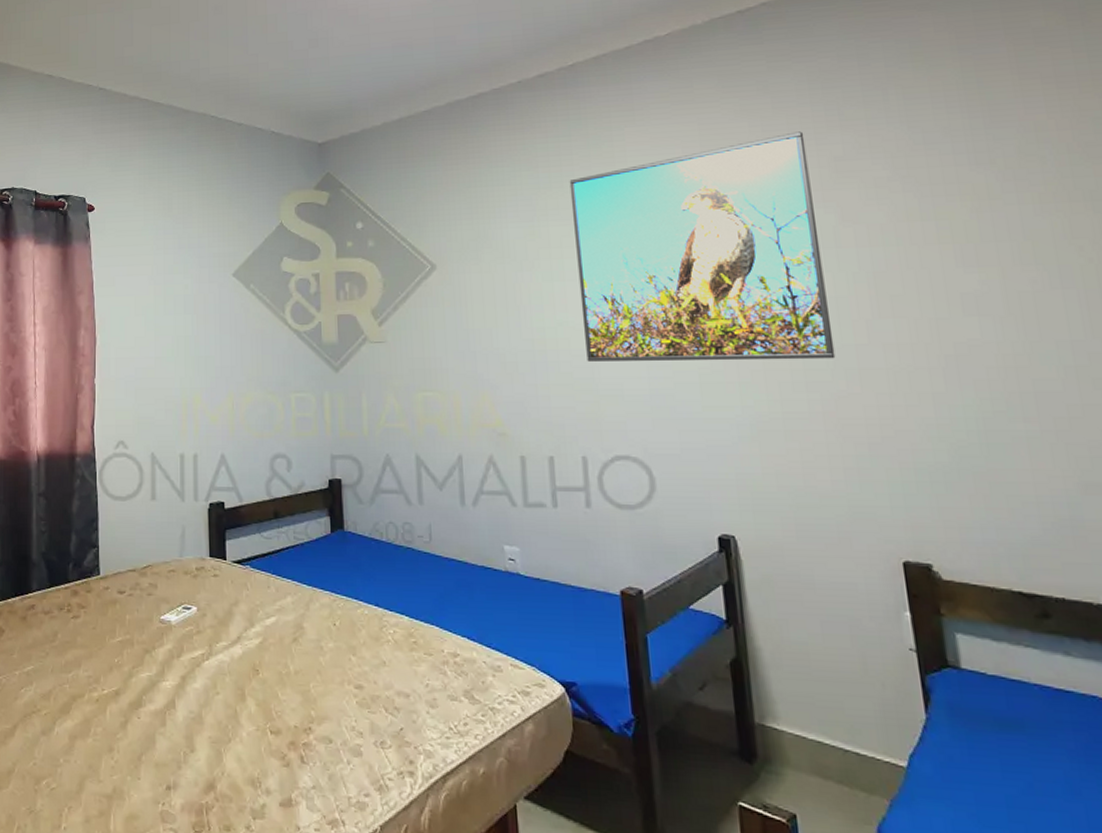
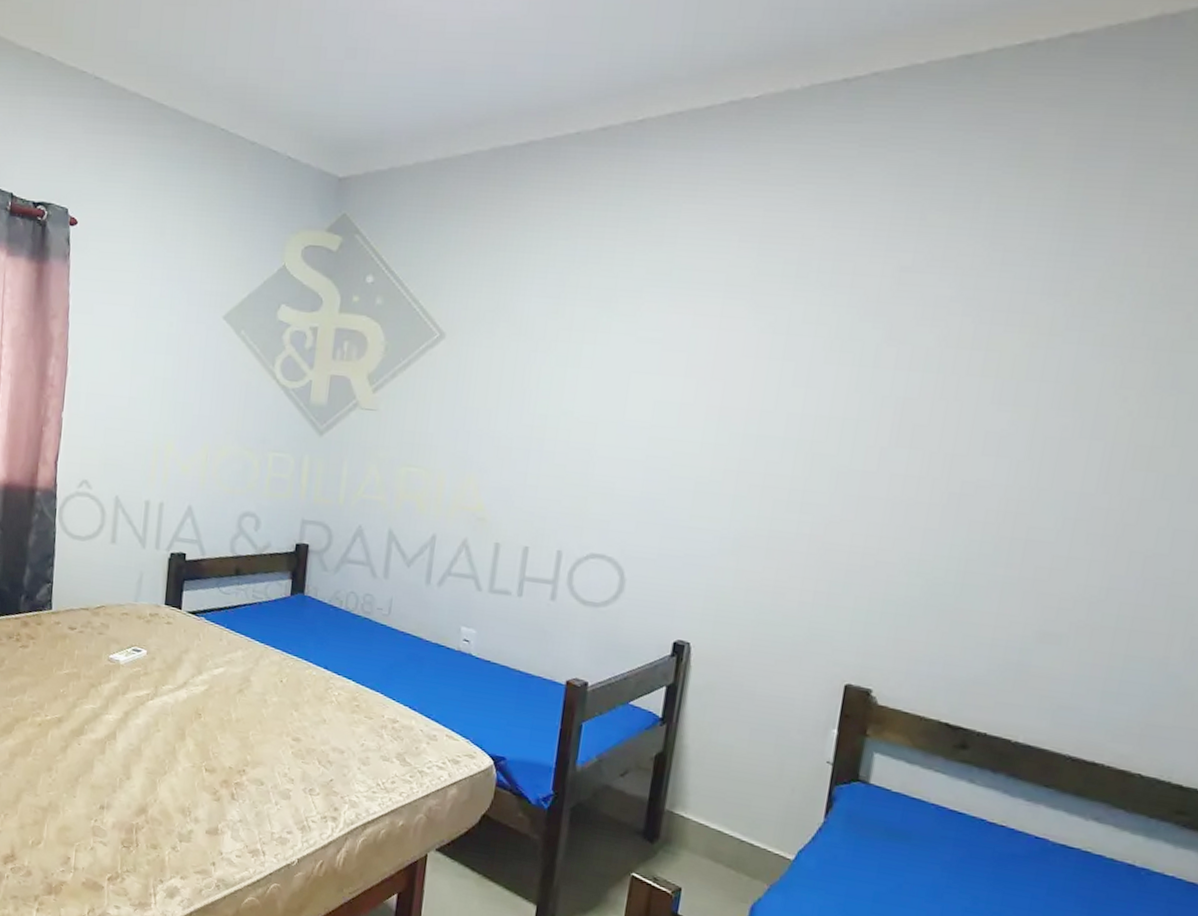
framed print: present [569,131,836,362] -> none [584,232,876,483]

